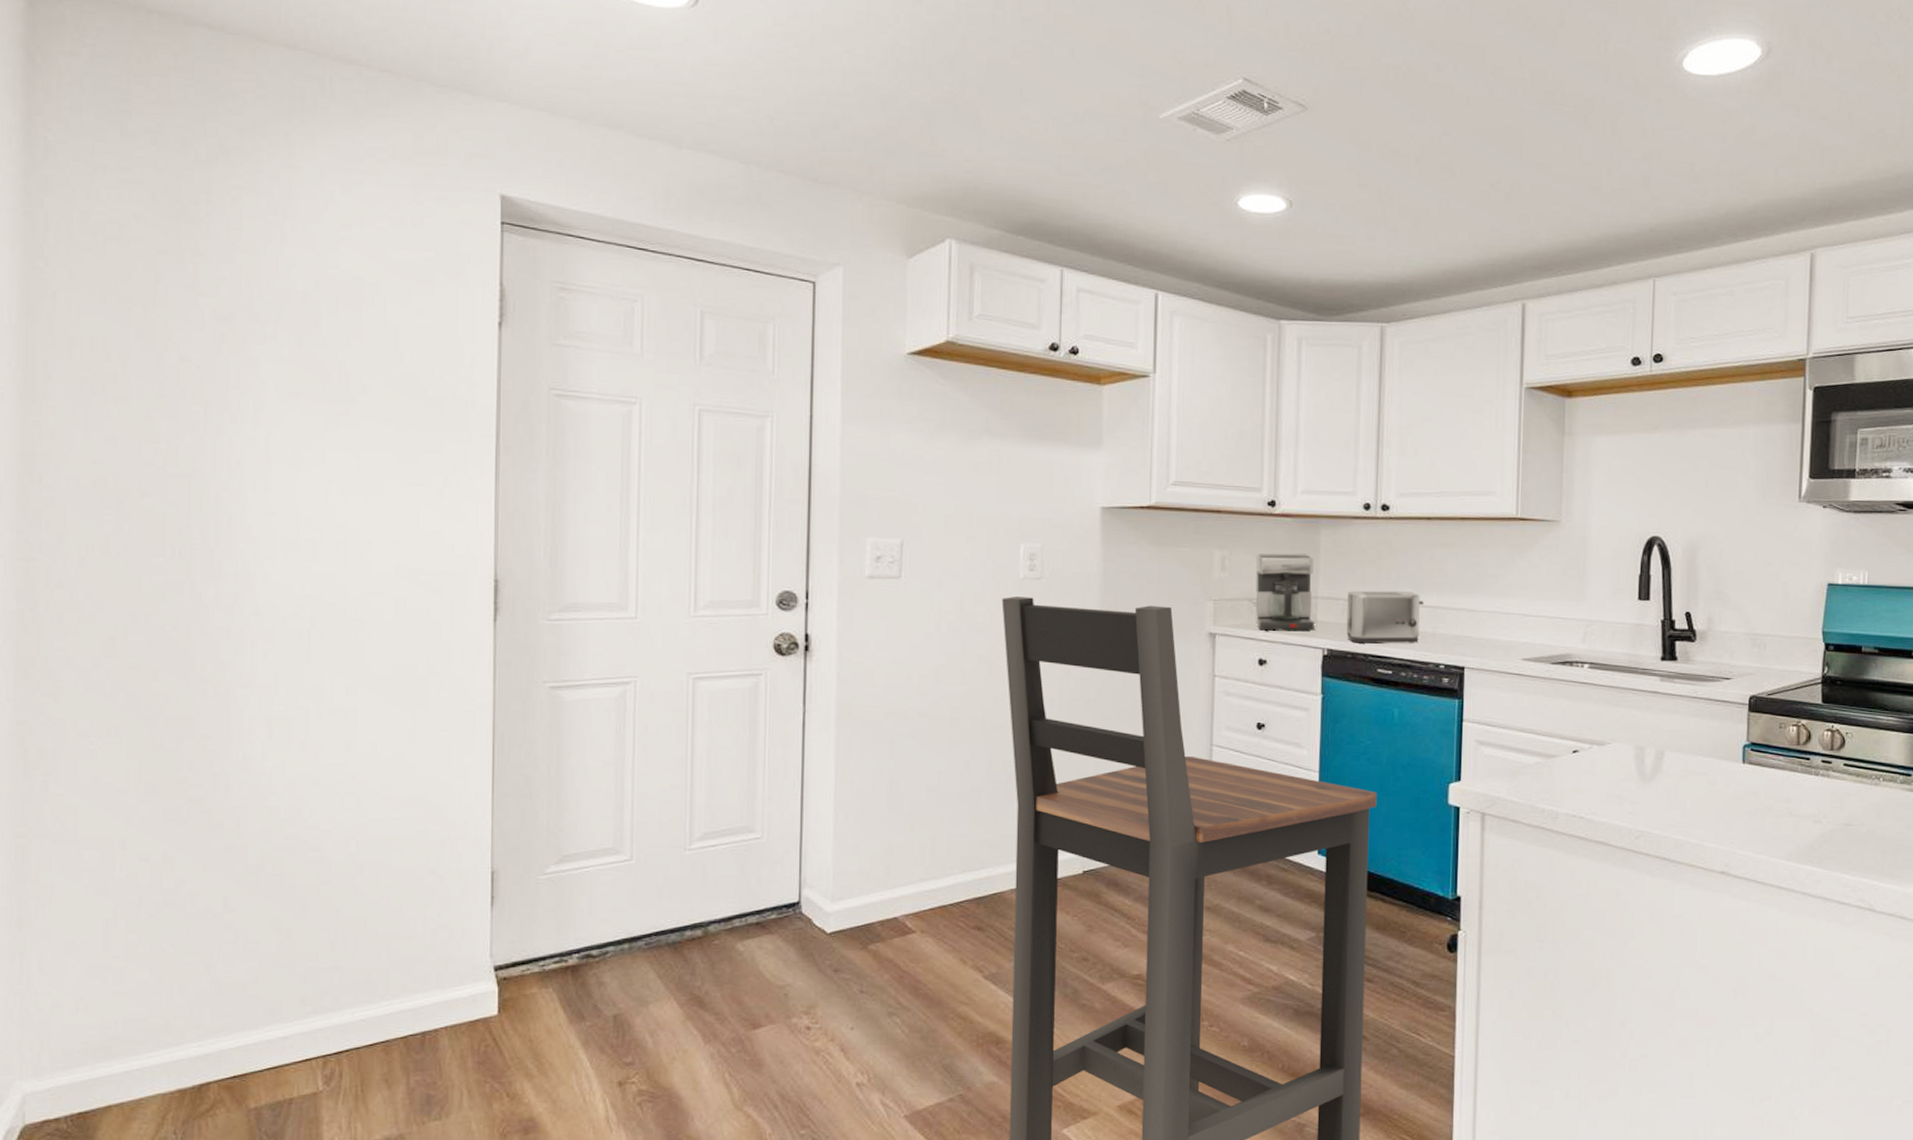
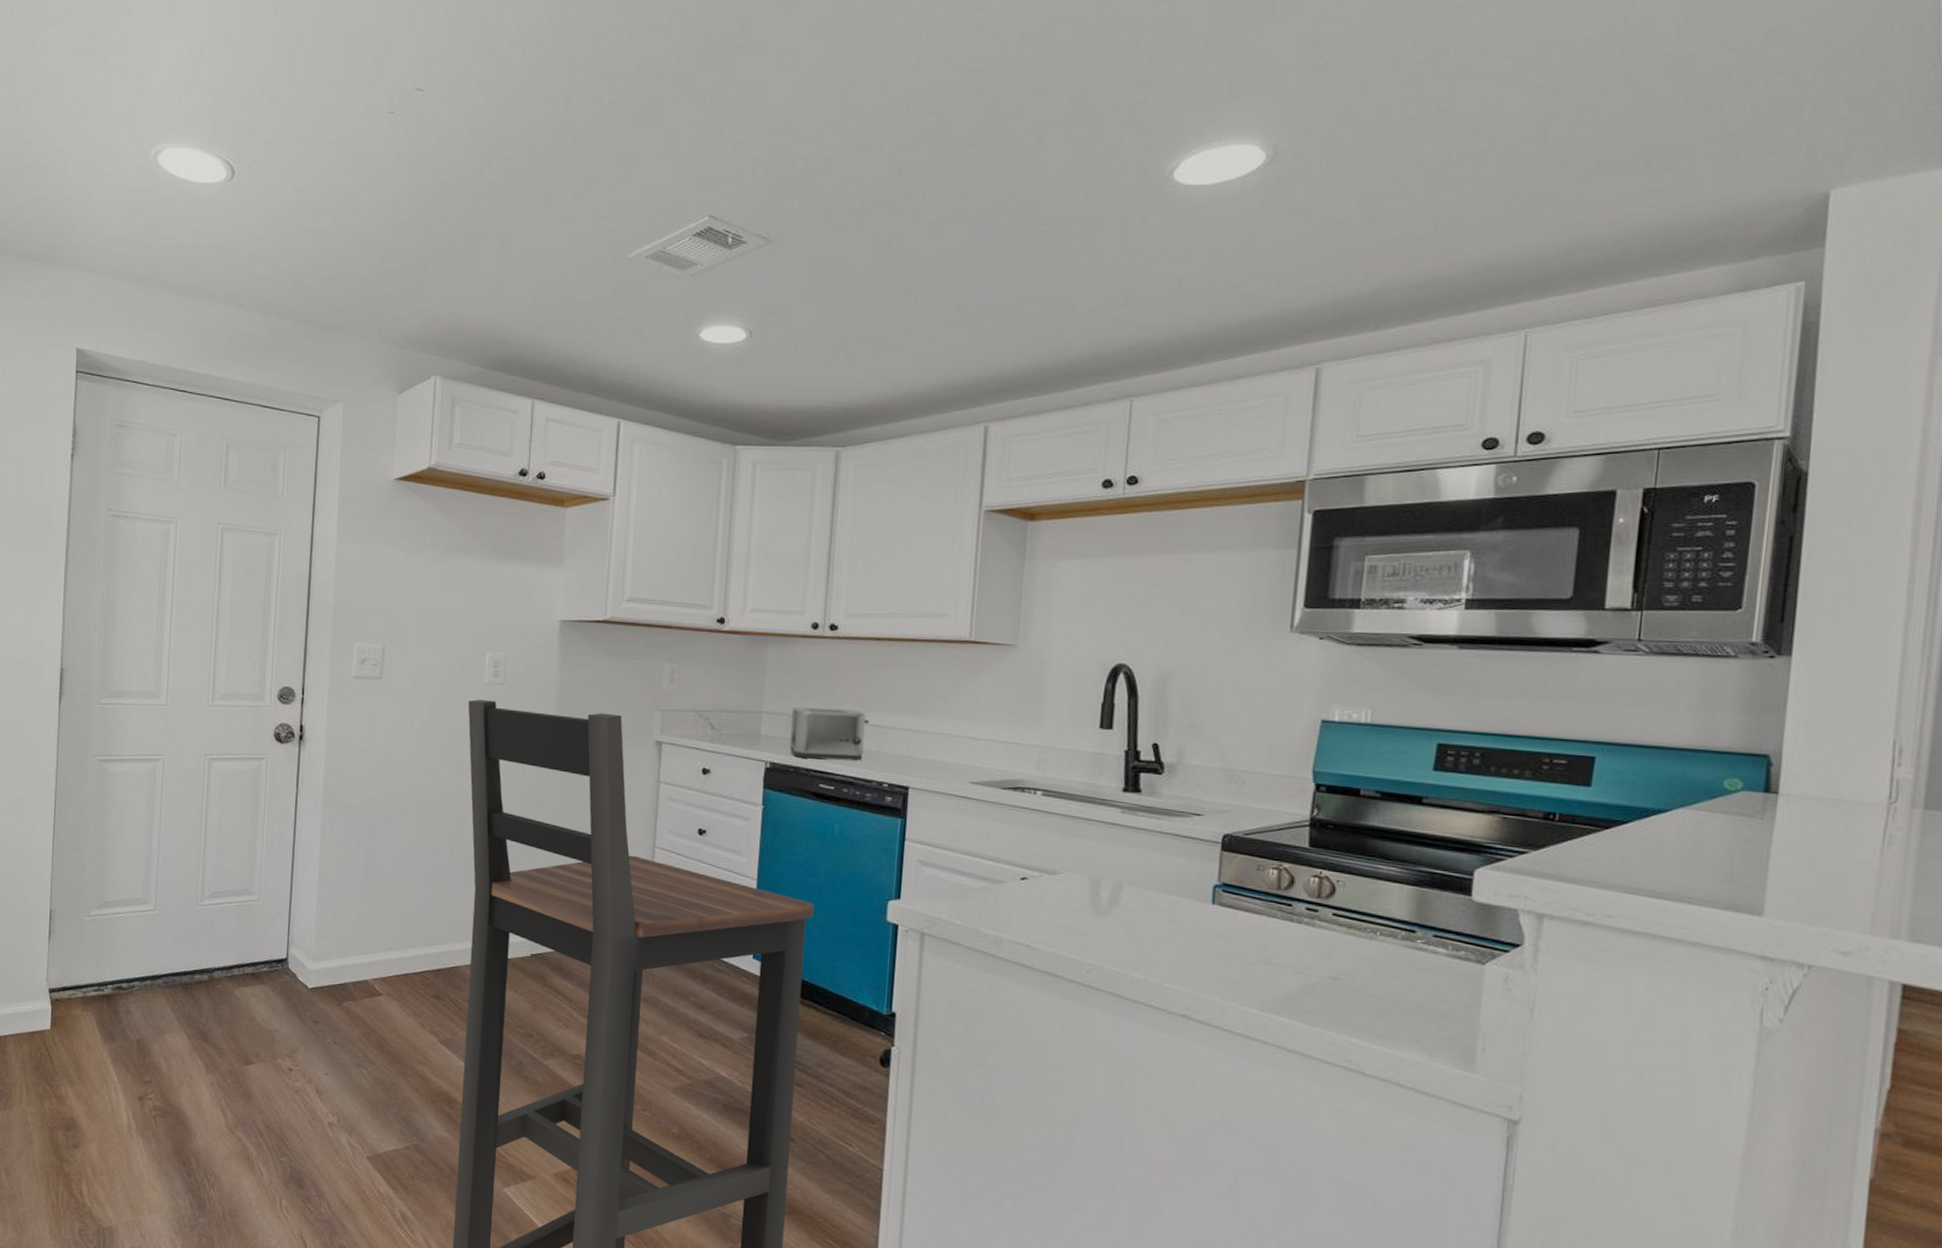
coffee maker: present [1255,553,1314,631] -> none [700,668,760,744]

